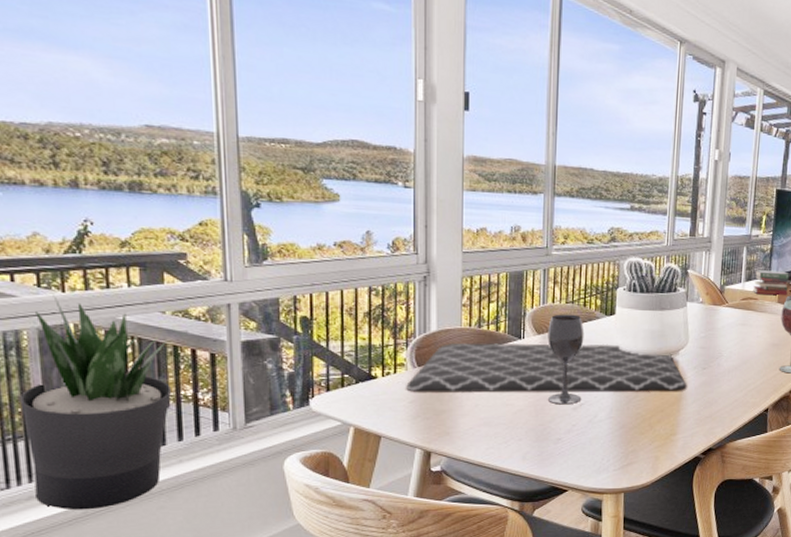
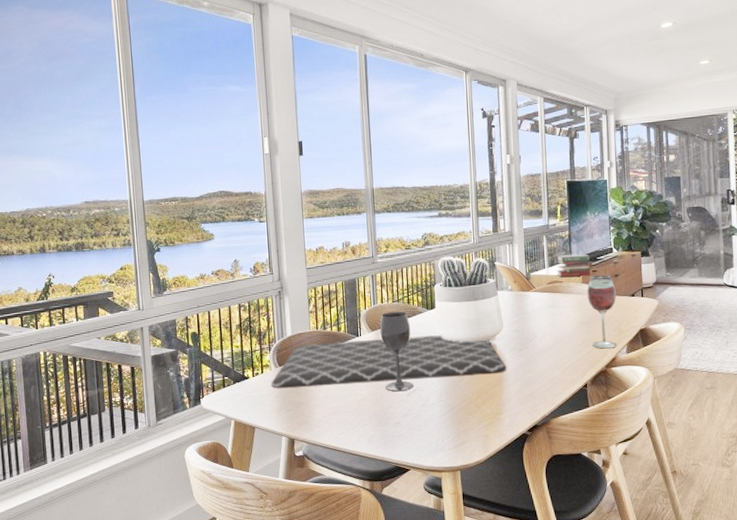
planter: present [19,294,171,511] -> none [11,331,106,496]

